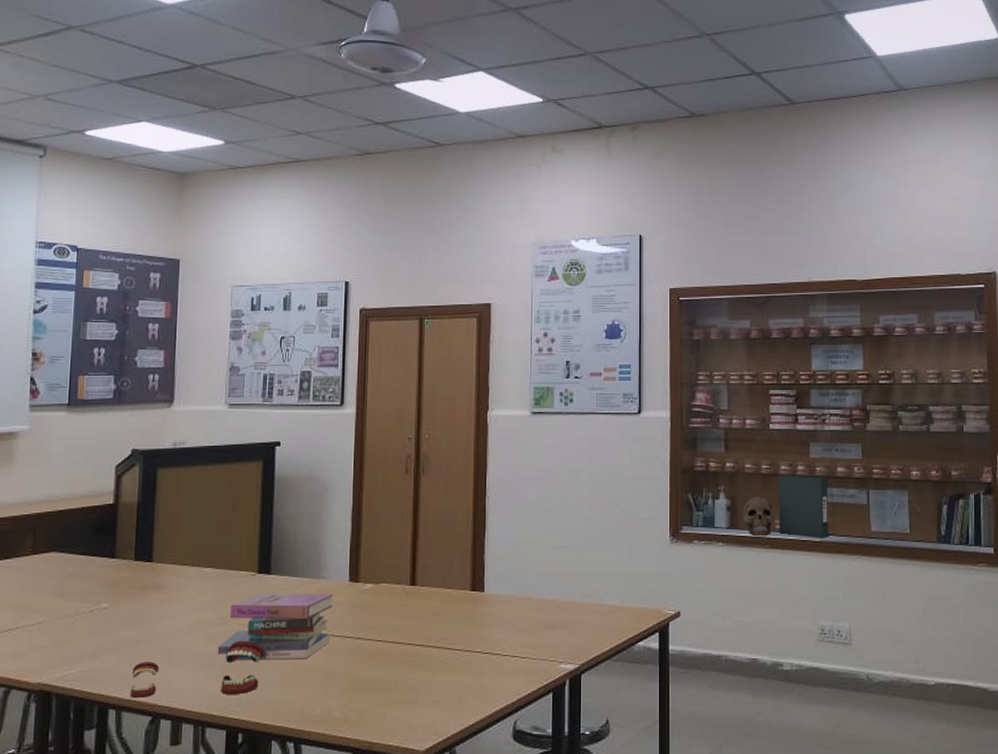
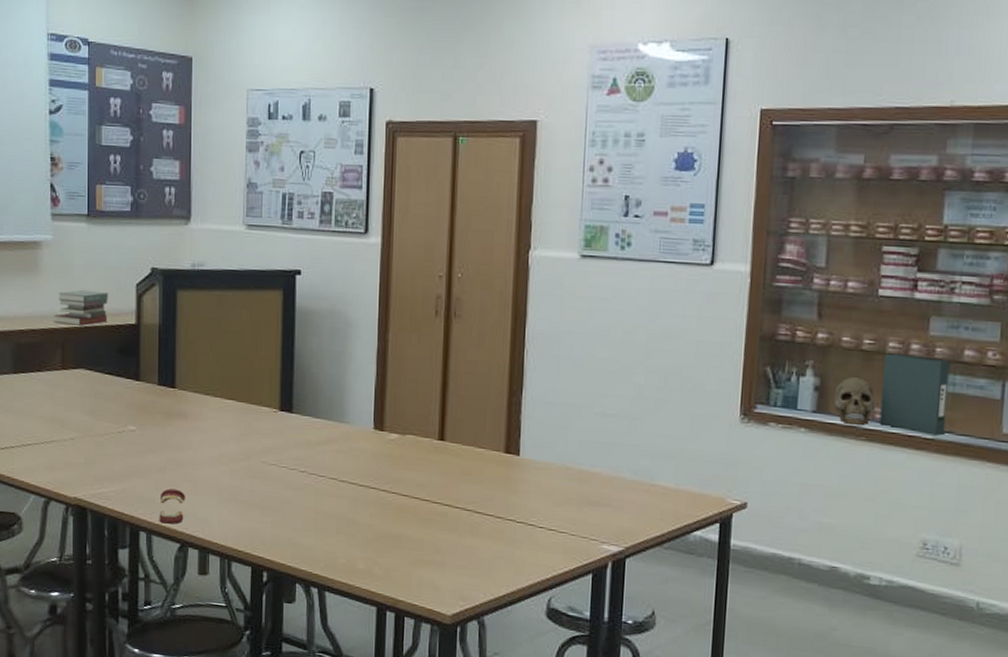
books: none [26,475,86,510] -> present [54,289,108,326]
books: present [217,593,334,660] -> none [241,431,358,506]
teeth model: present [221,640,266,695] -> none [245,478,289,533]

